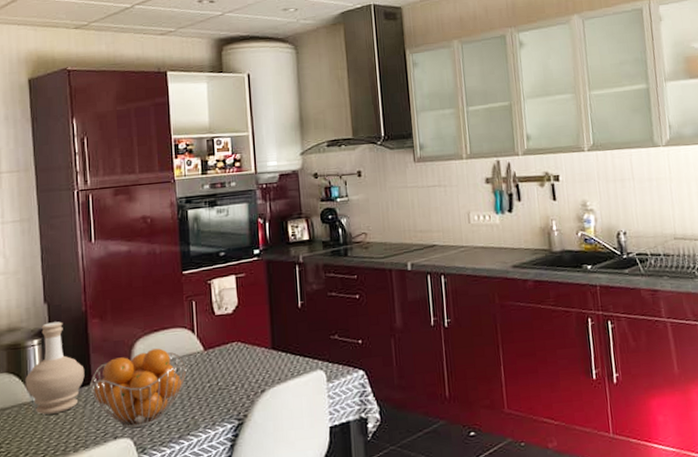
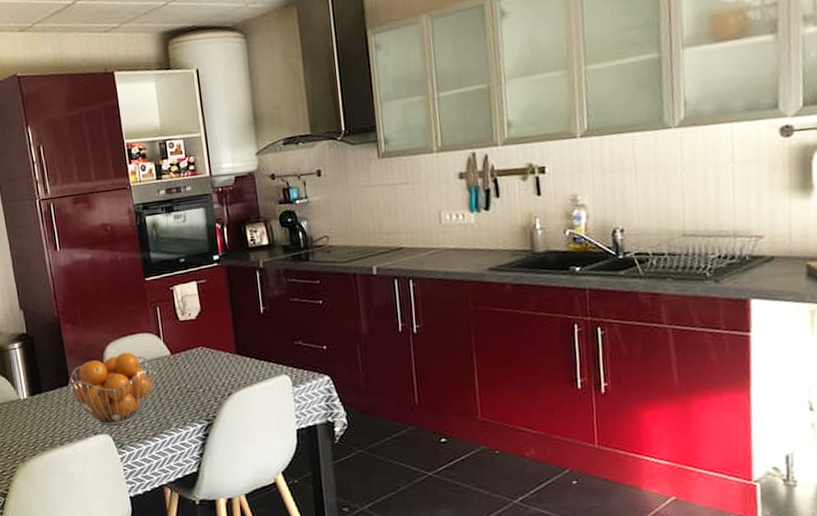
bottle: present [25,321,85,415] -> none [11,326,63,411]

